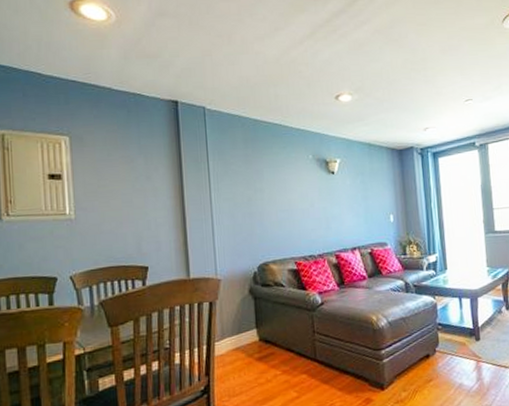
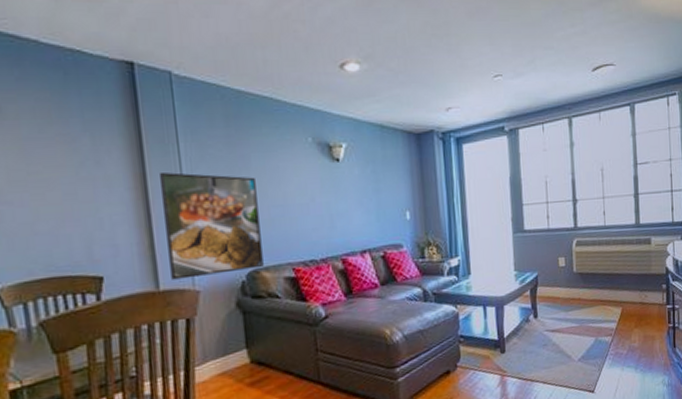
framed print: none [194,184,272,270] -> present [160,172,264,280]

